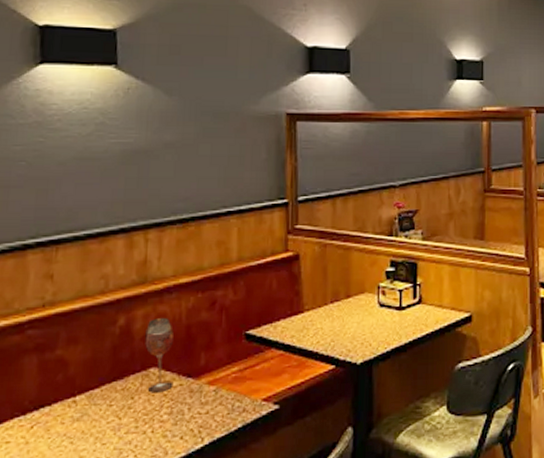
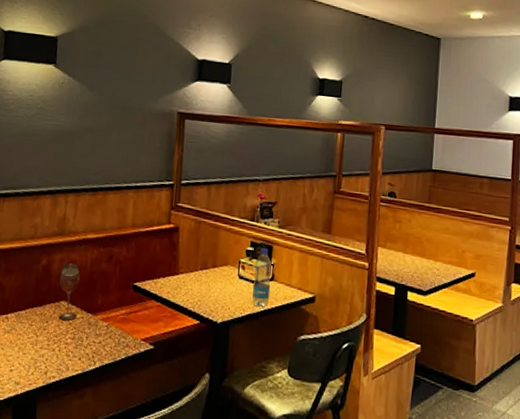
bottle: none [396,266,419,337] -> present [252,248,272,307]

